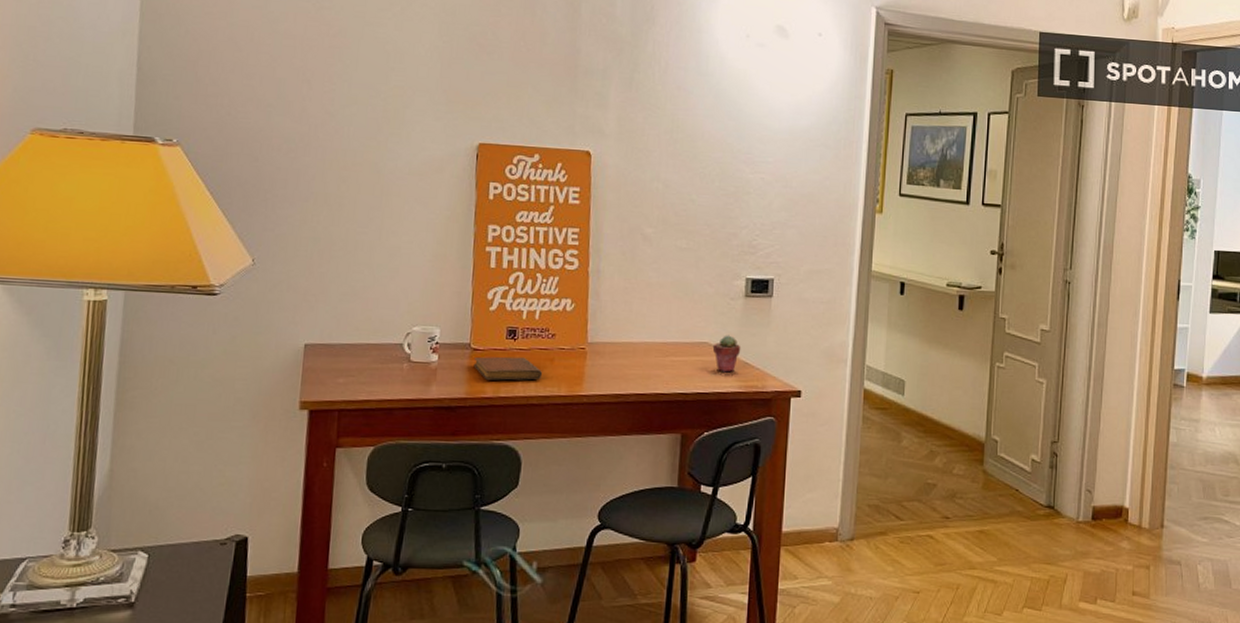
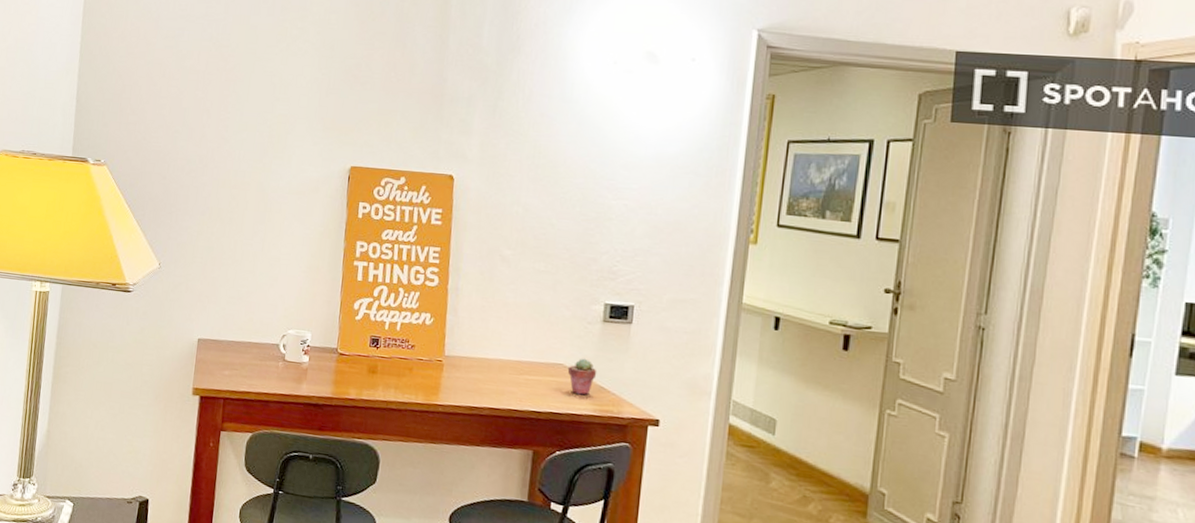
notebook: present [473,356,542,381] -> none [339,361,401,387]

